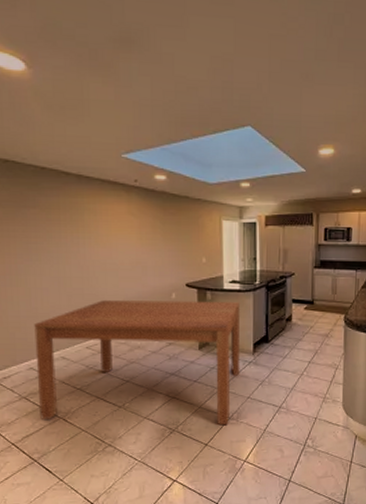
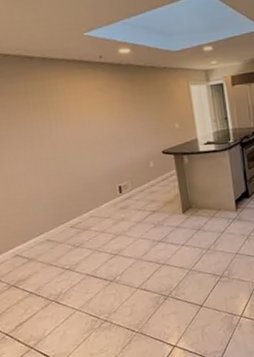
dining table: present [34,300,240,426] -> none [15,162,226,306]

